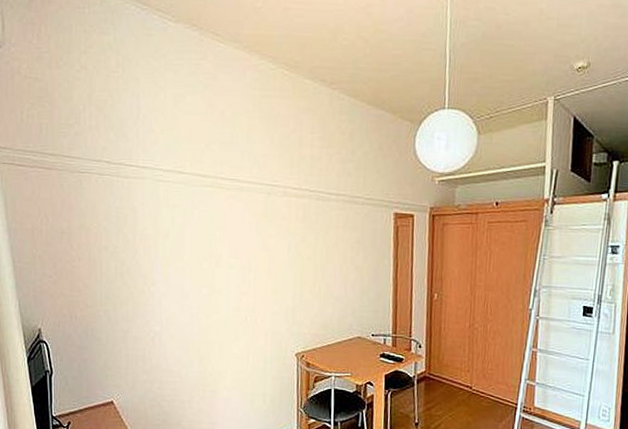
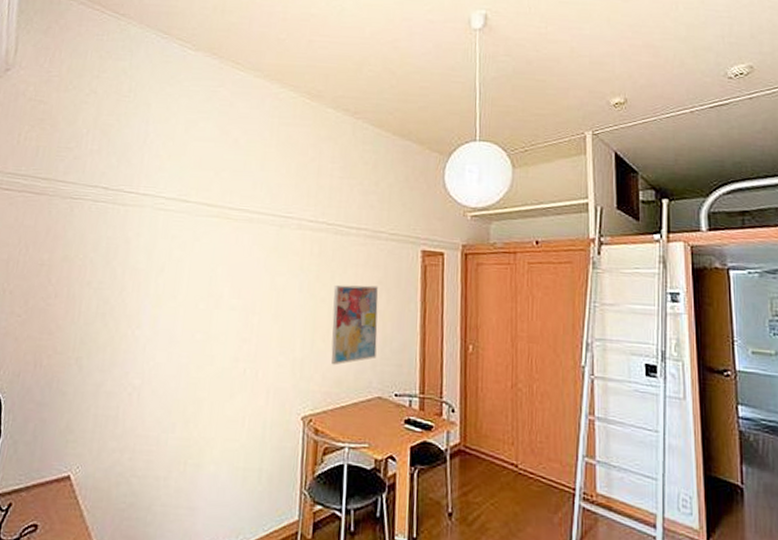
wall art: none [317,244,357,312] -> present [331,284,379,365]

